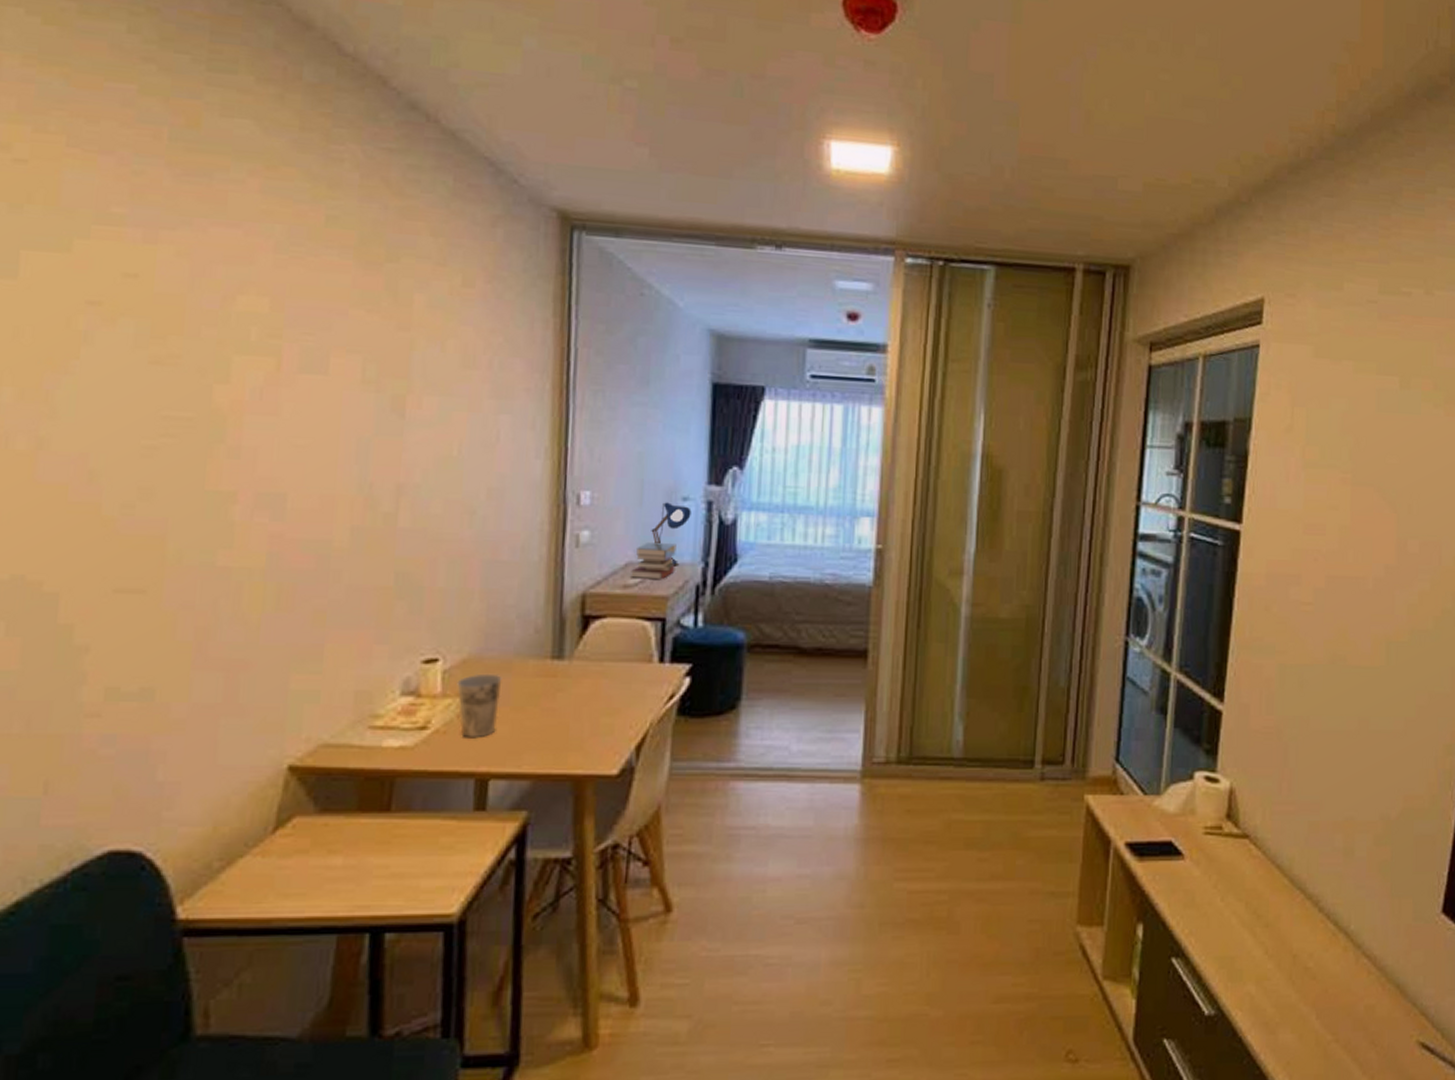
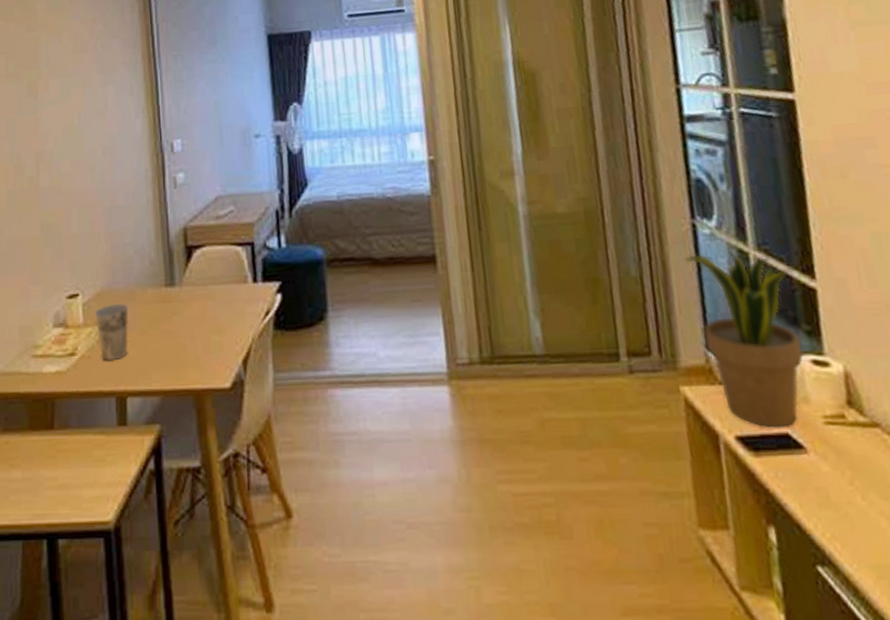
books: present [631,543,677,580] -> none [220,176,257,210]
desk lamp: present [651,502,692,567] -> none [232,141,264,196]
potted plant: none [1112,667,1212,836] -> present [684,248,804,428]

